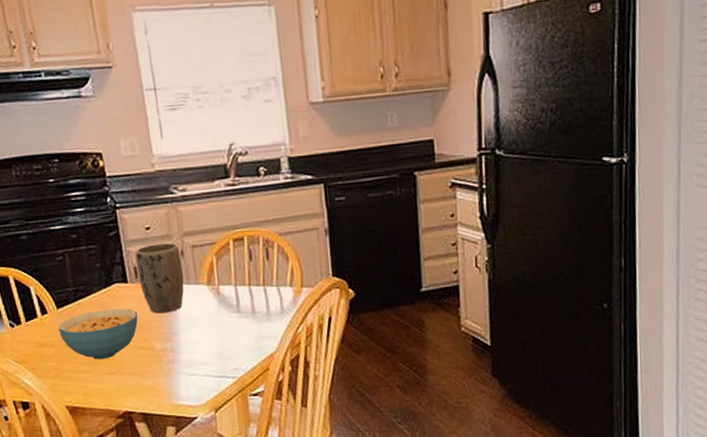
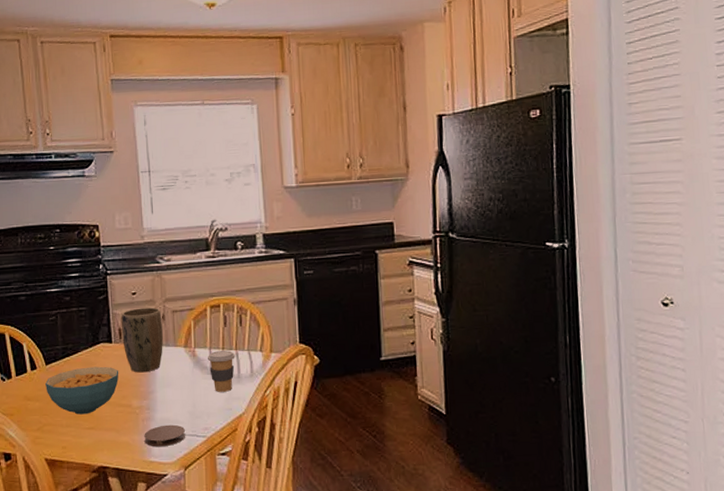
coaster: none [170,366,215,390] -> present [144,424,186,447]
coffee cup: none [233,287,264,331] -> present [208,350,235,392]

